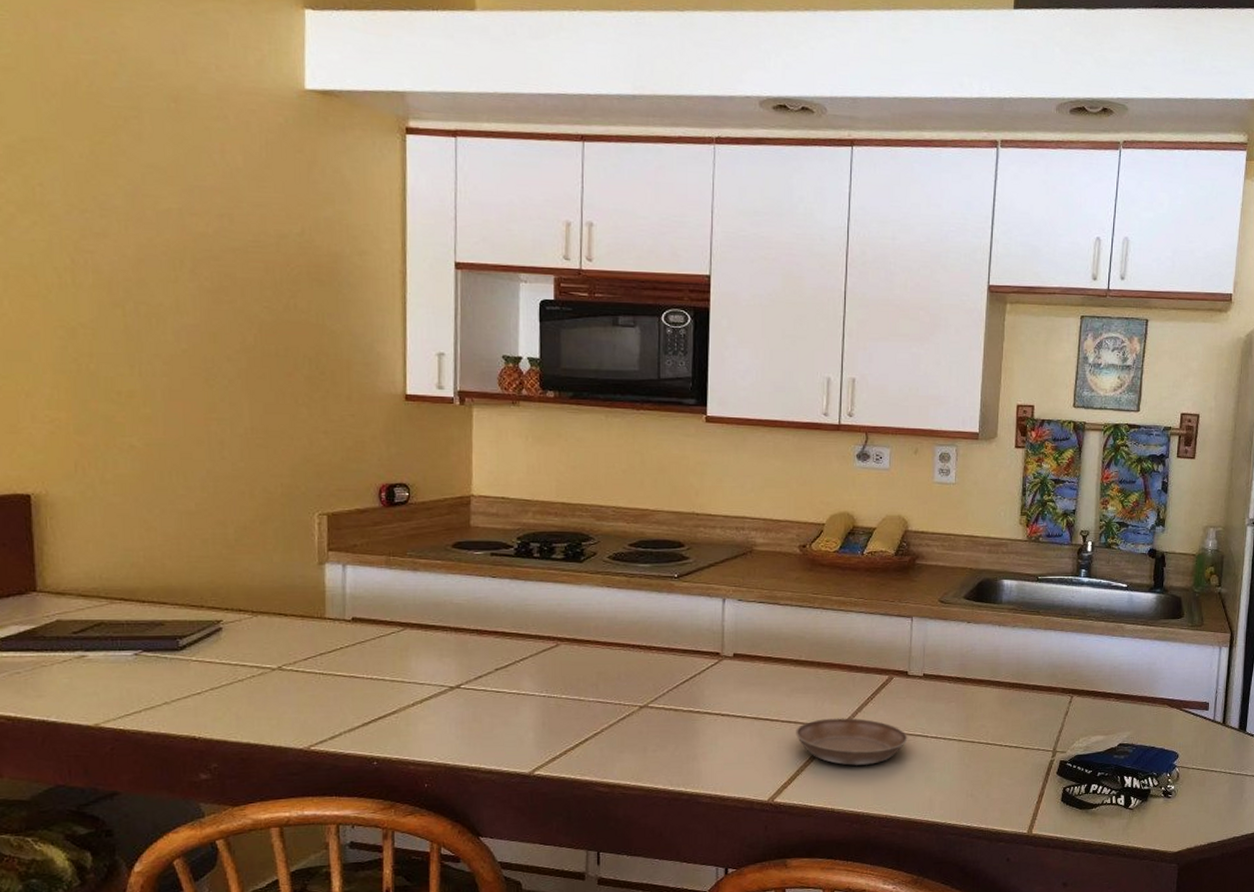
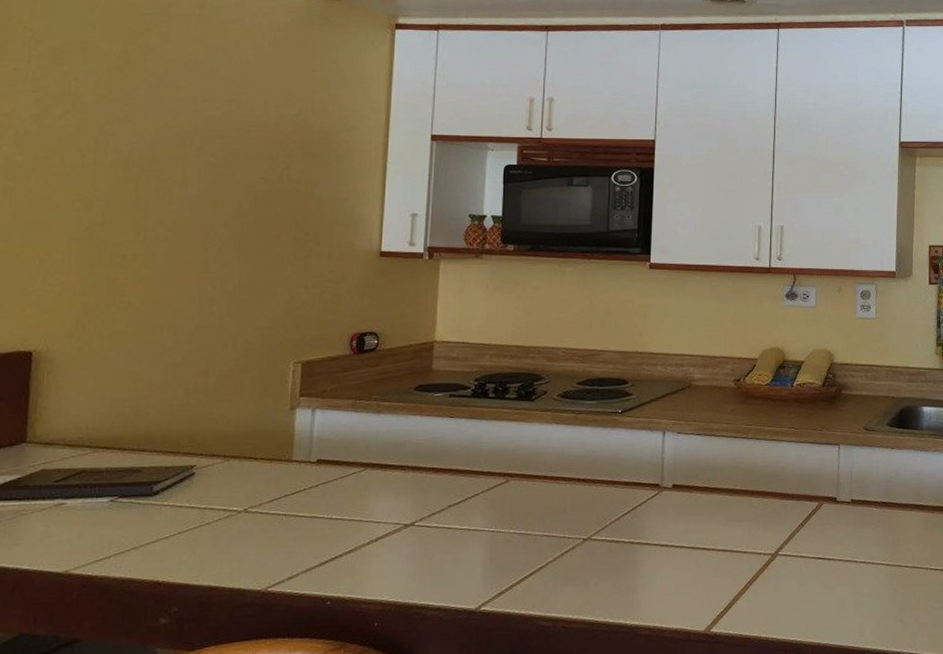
saucer: present [796,718,908,766] -> none [731,545,838,593]

